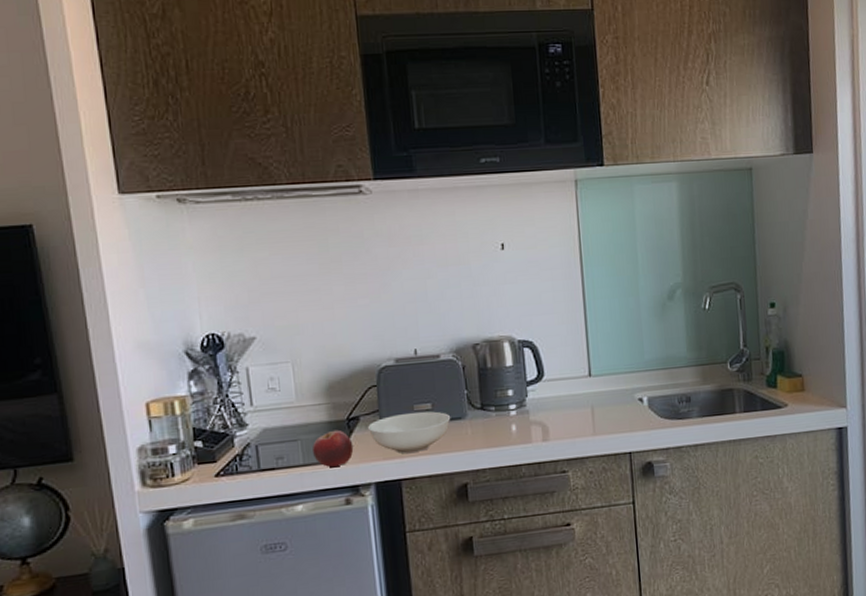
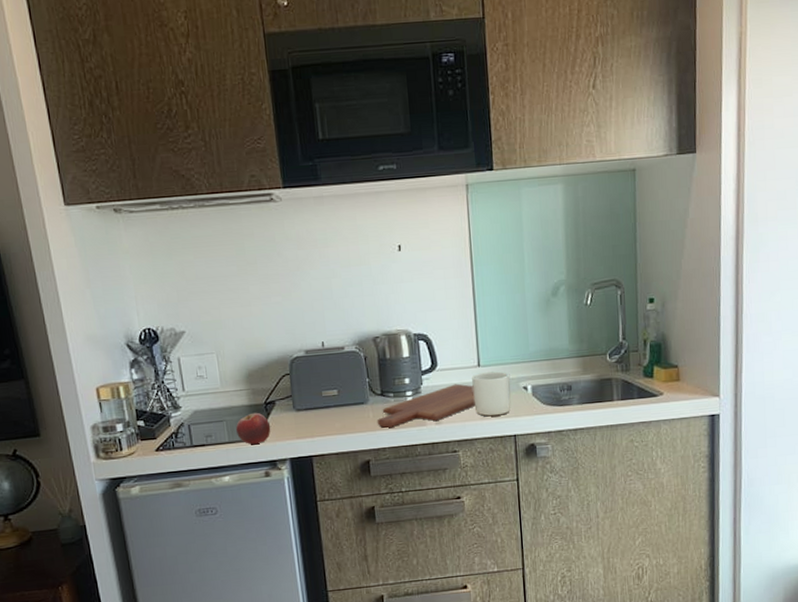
bowl: present [368,411,451,454] -> none [283,397,355,434]
cutting board: none [476,395,586,447] -> present [377,383,475,428]
mug: none [582,381,626,432] -> present [472,371,511,417]

